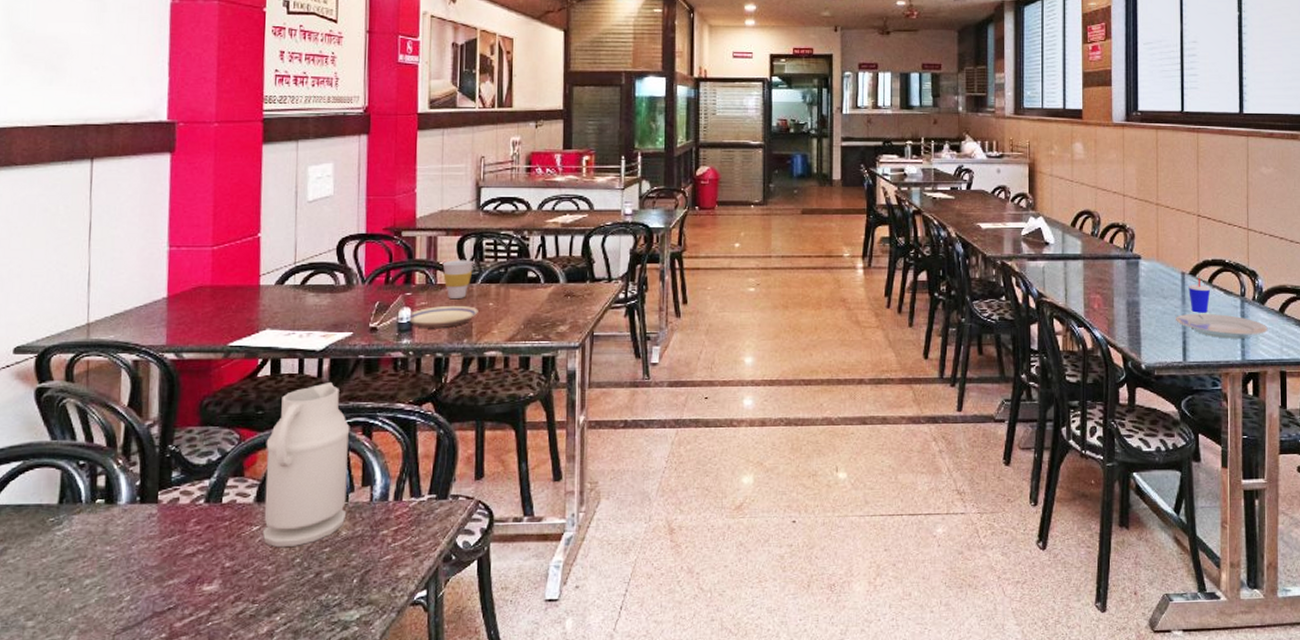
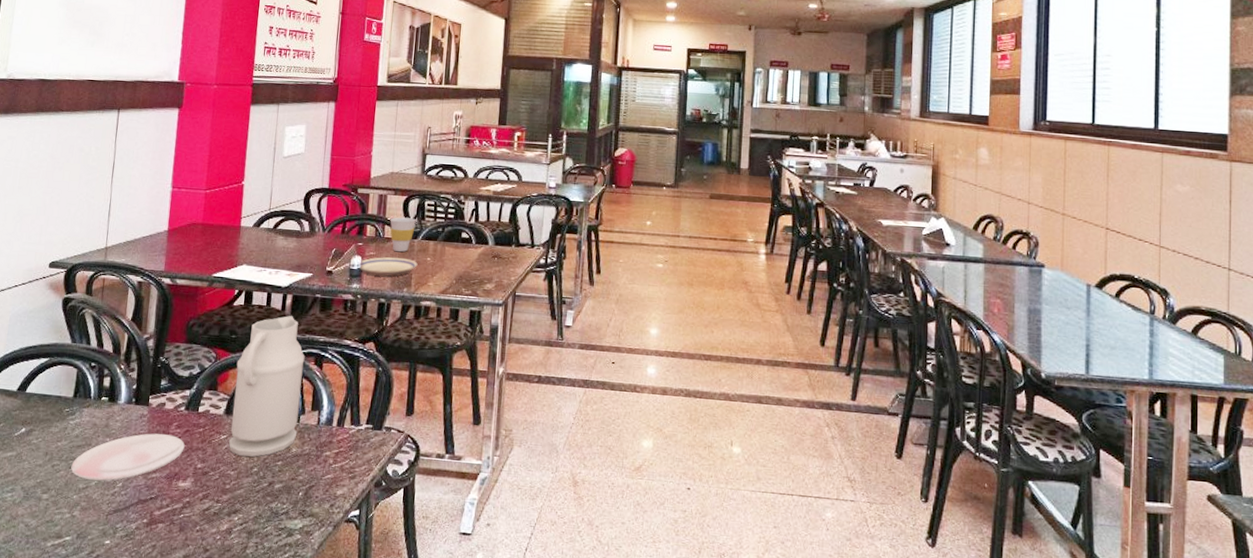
plate: none [62,533,208,598] -> present [71,433,185,482]
plate: present [1176,313,1268,339] -> none [1079,326,1179,358]
beverage cup: present [1188,278,1211,313] -> none [1094,292,1118,328]

